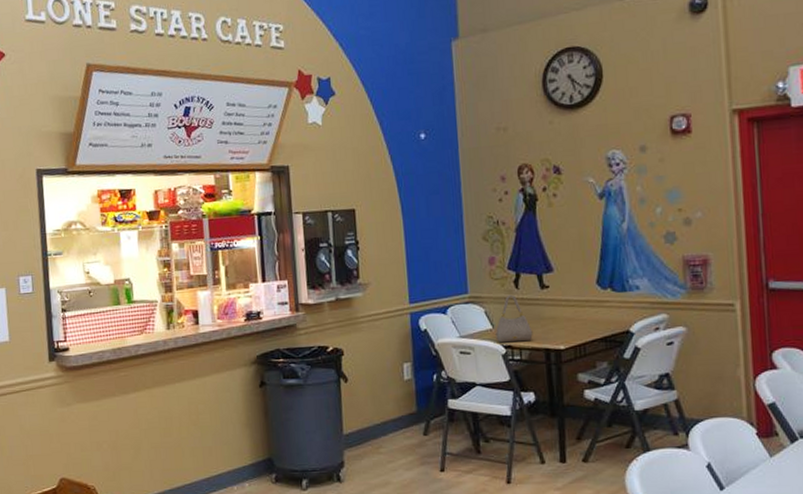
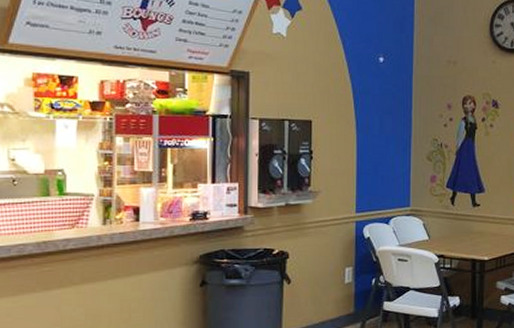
handbag: present [494,294,533,343] -> none [430,210,463,253]

